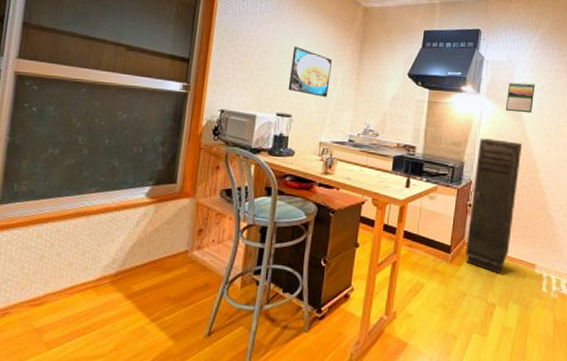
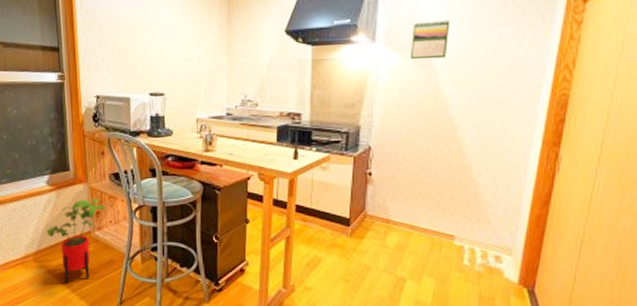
house plant: none [134,214,211,311] -> present [46,198,106,283]
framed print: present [288,46,332,97] -> none [156,17,199,70]
storage cabinet: present [465,138,523,274] -> none [367,95,434,246]

